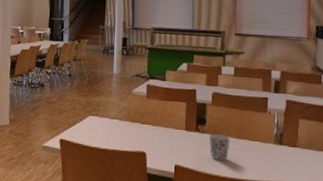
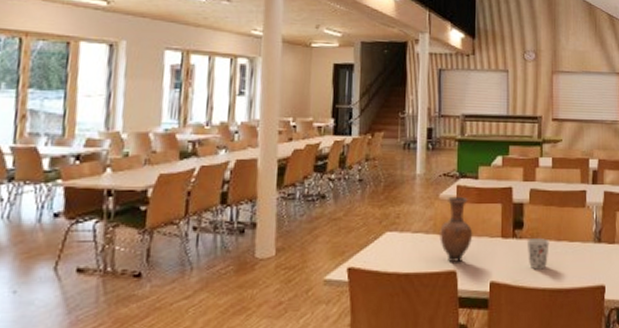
vase: none [132,93,161,146] -> present [440,196,473,262]

